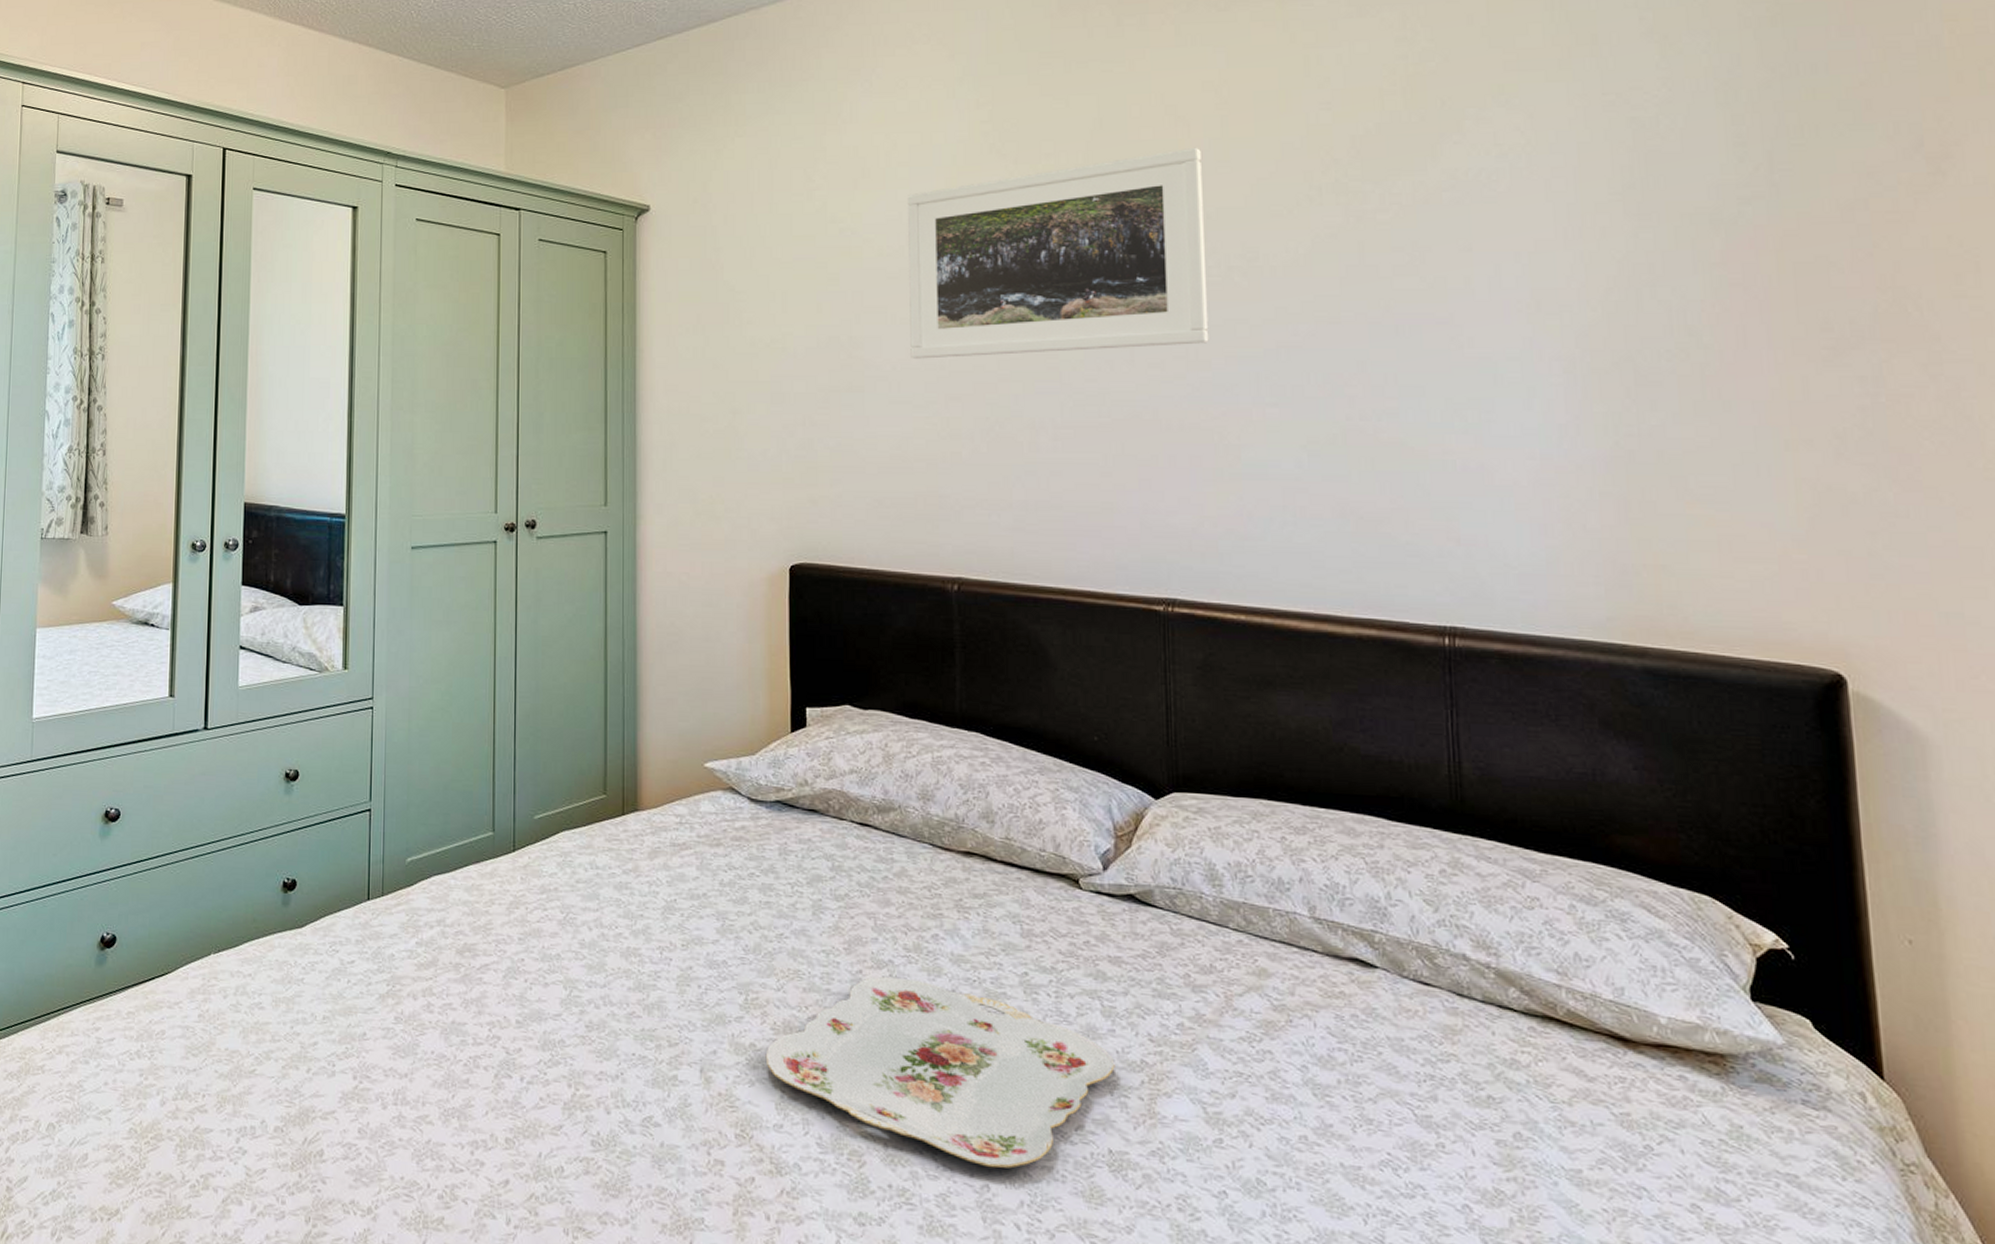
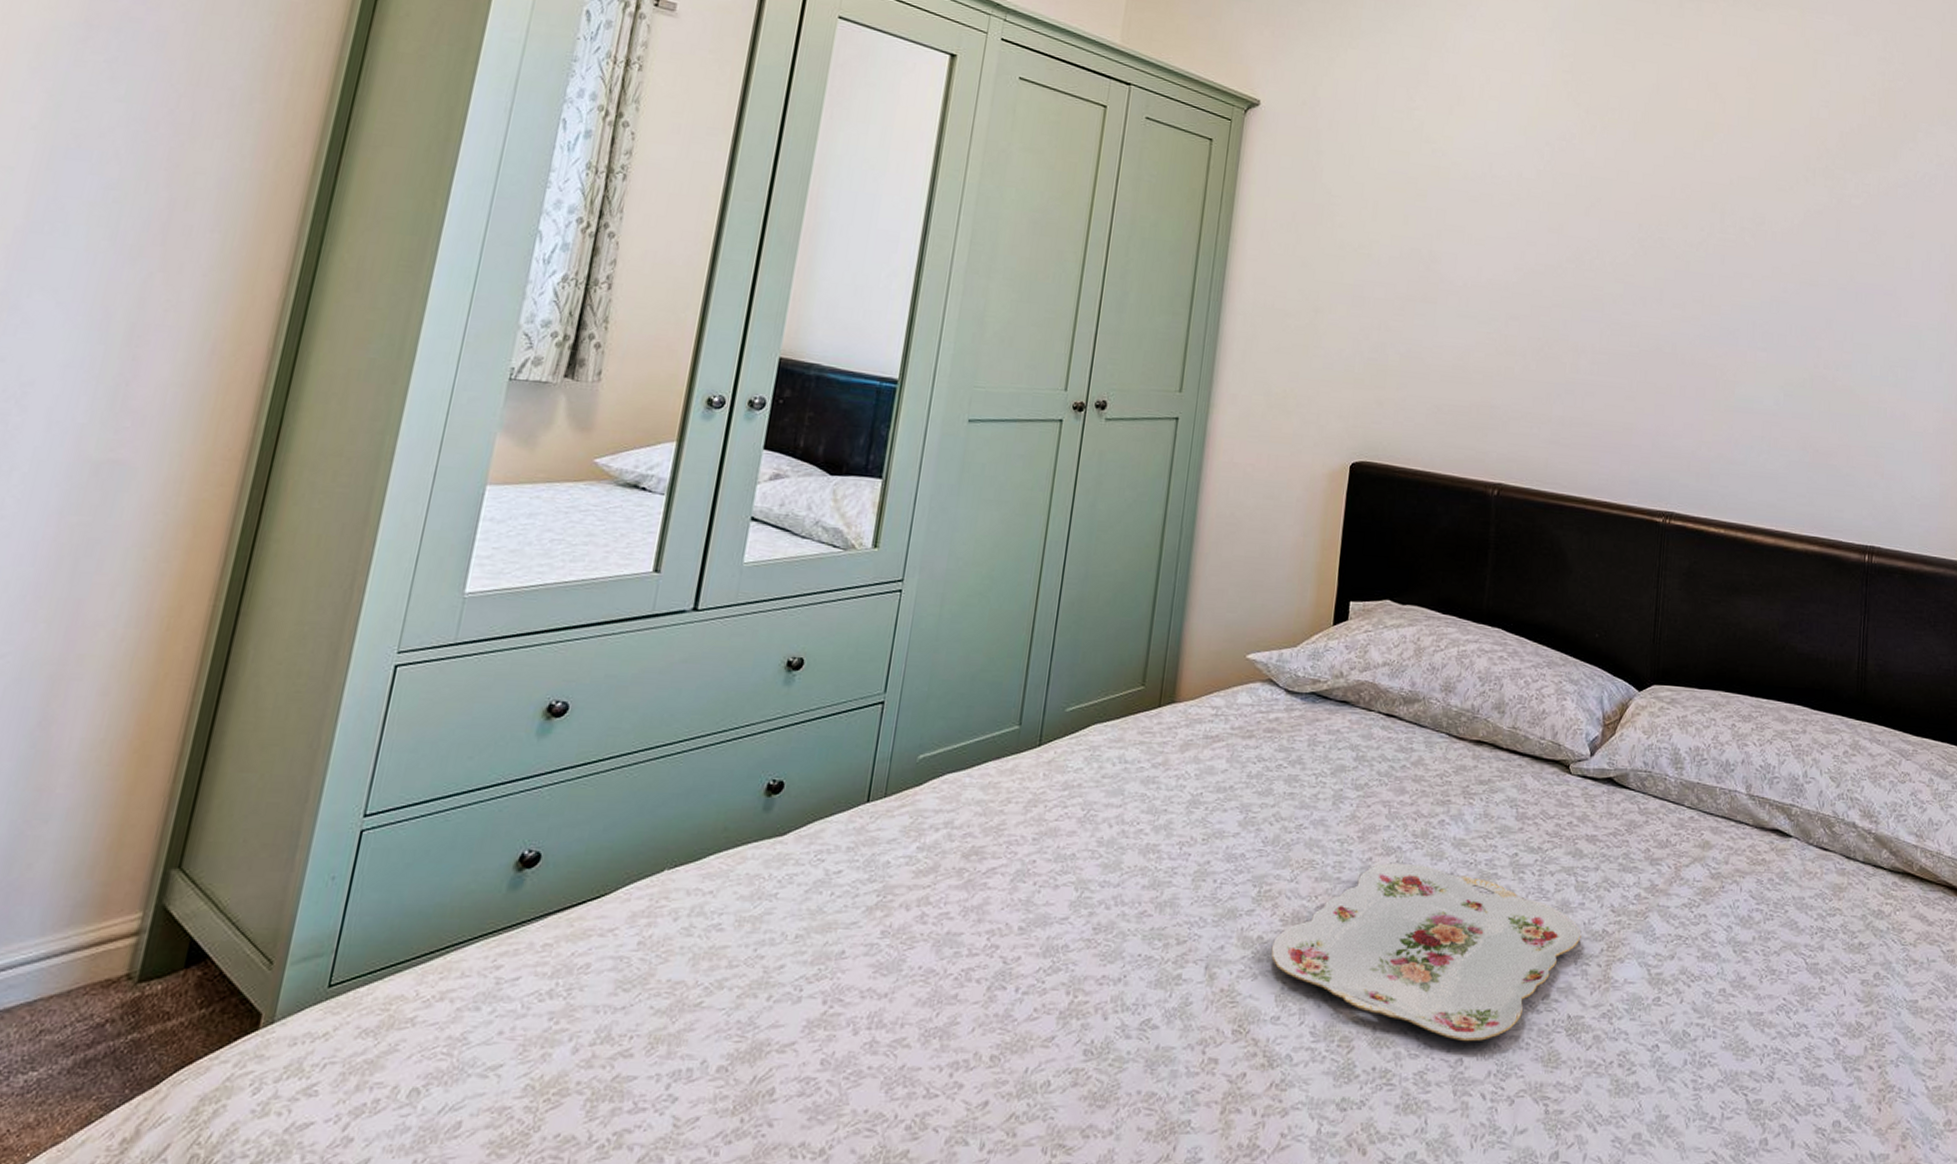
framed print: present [906,147,1209,359] -> none [1480,121,1731,291]

